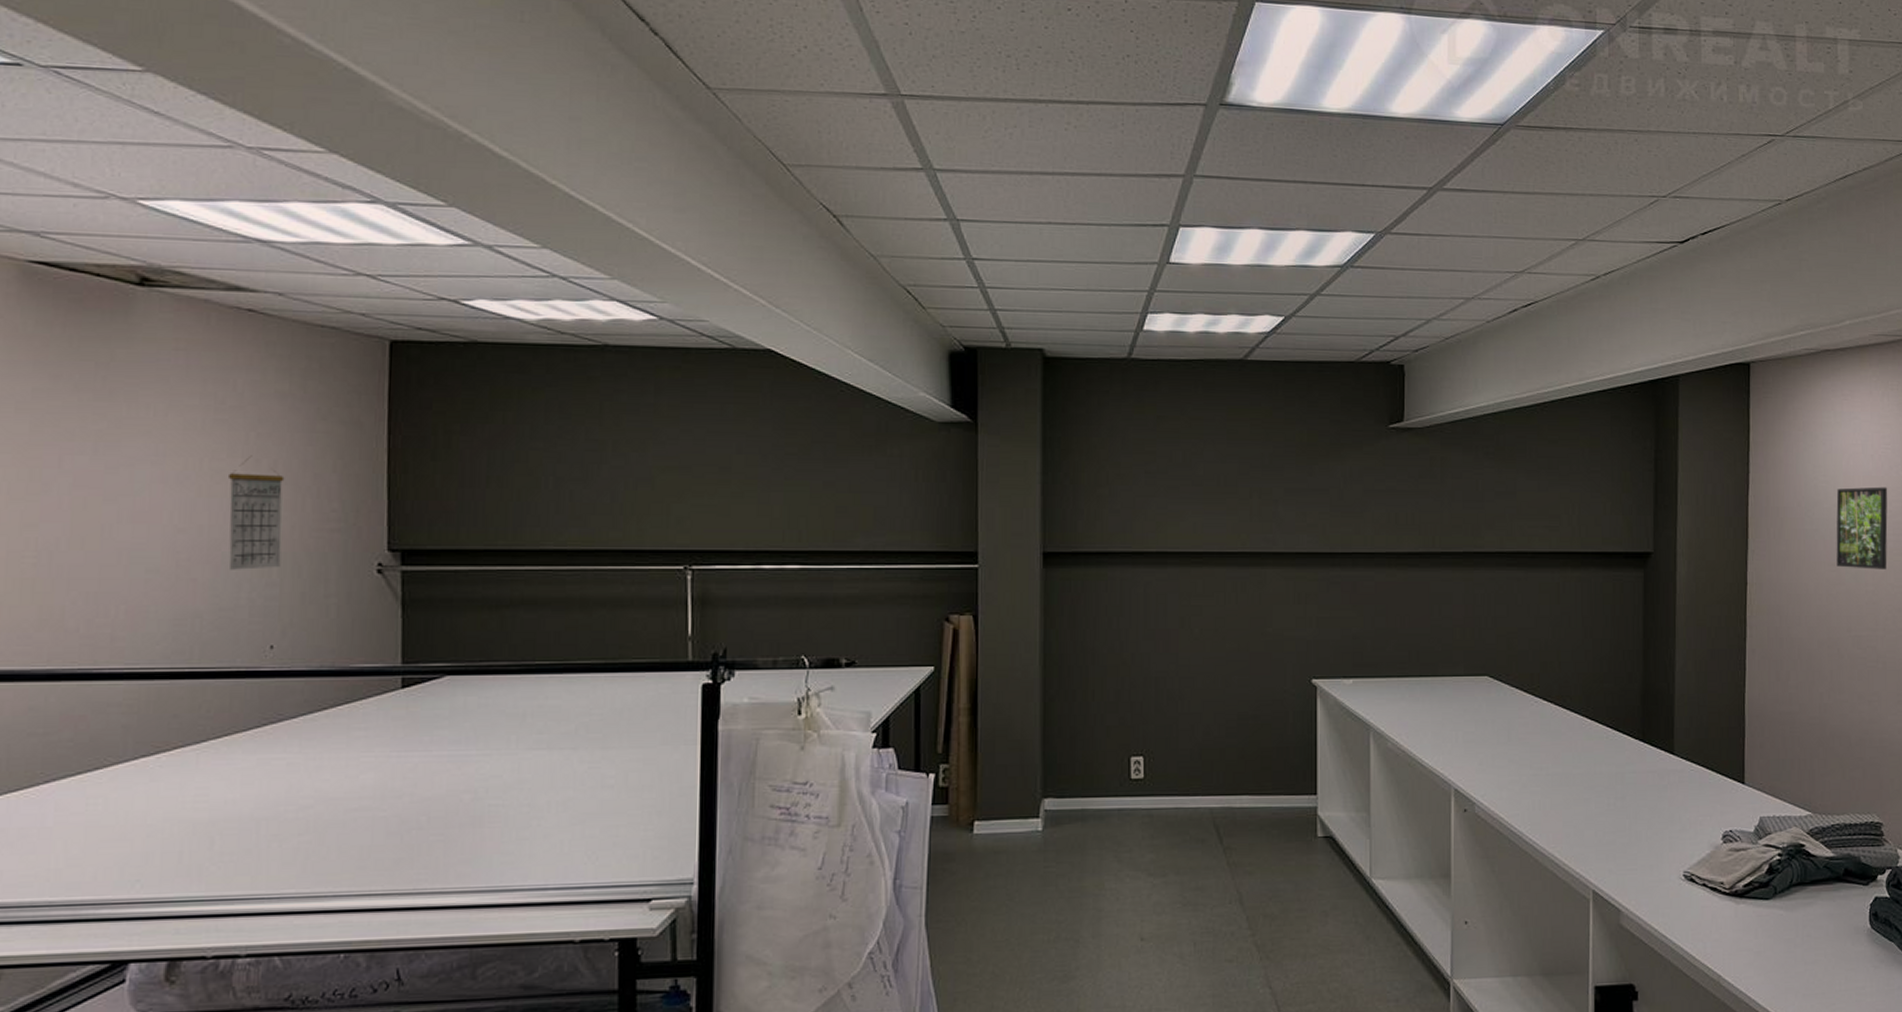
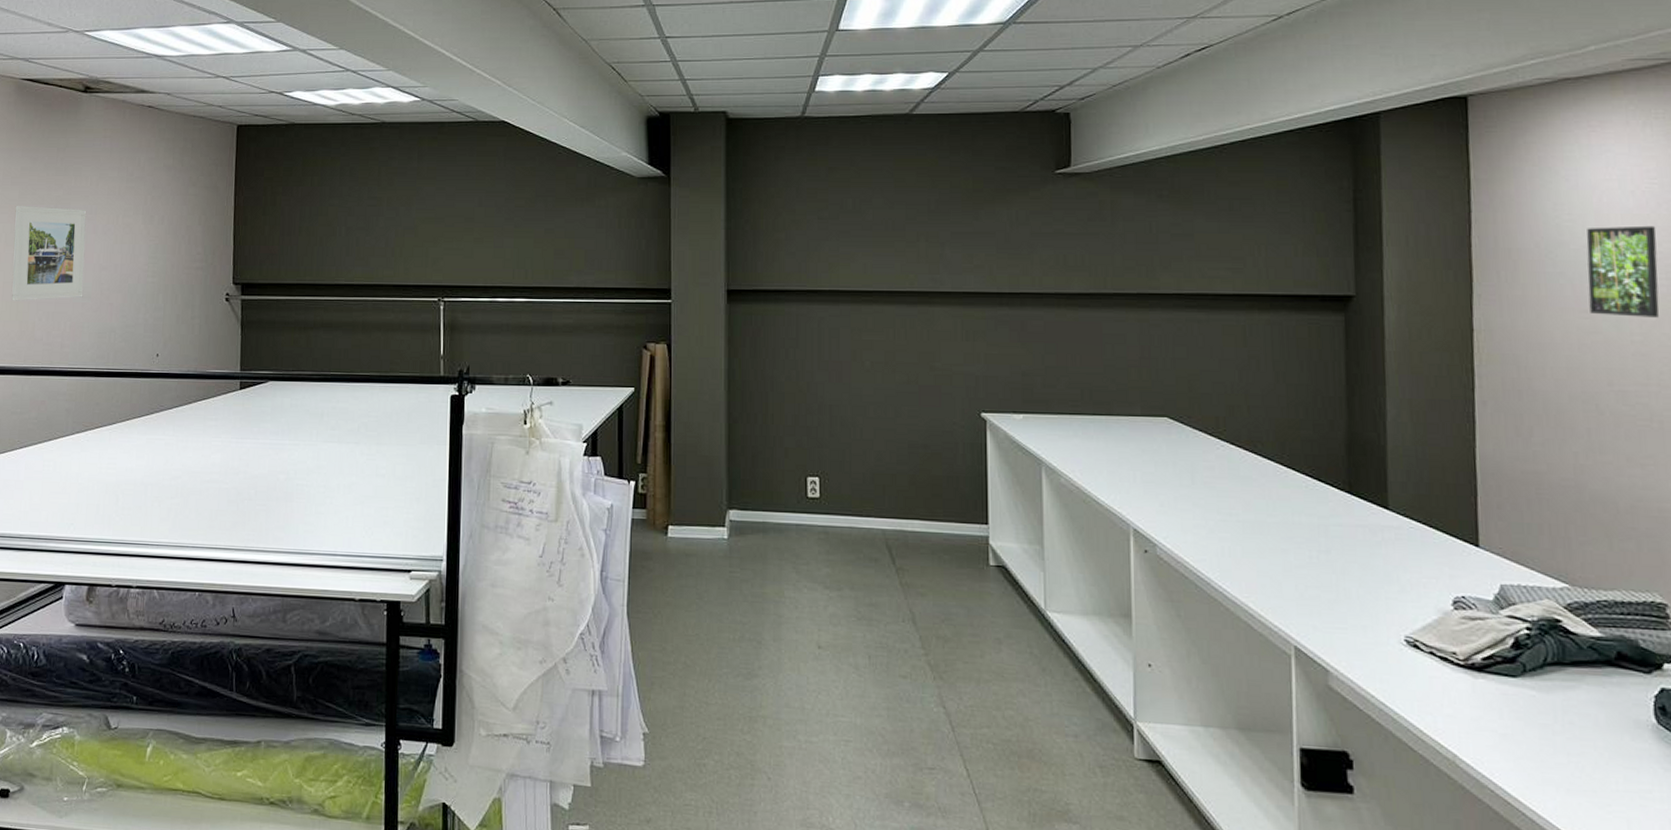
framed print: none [21,441,149,578] -> present [11,205,87,301]
calendar: present [227,455,285,570] -> none [132,213,168,297]

